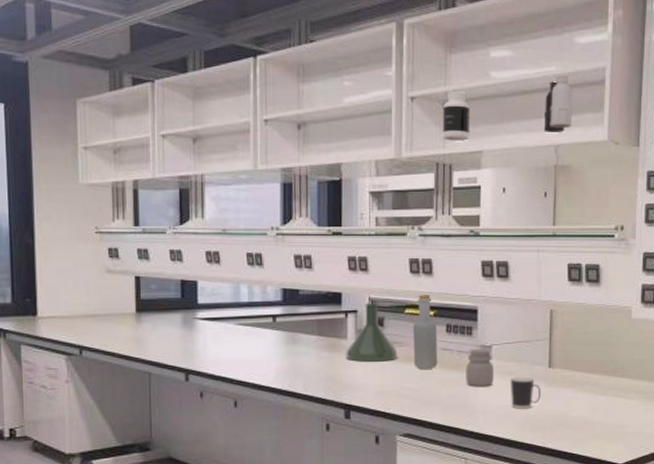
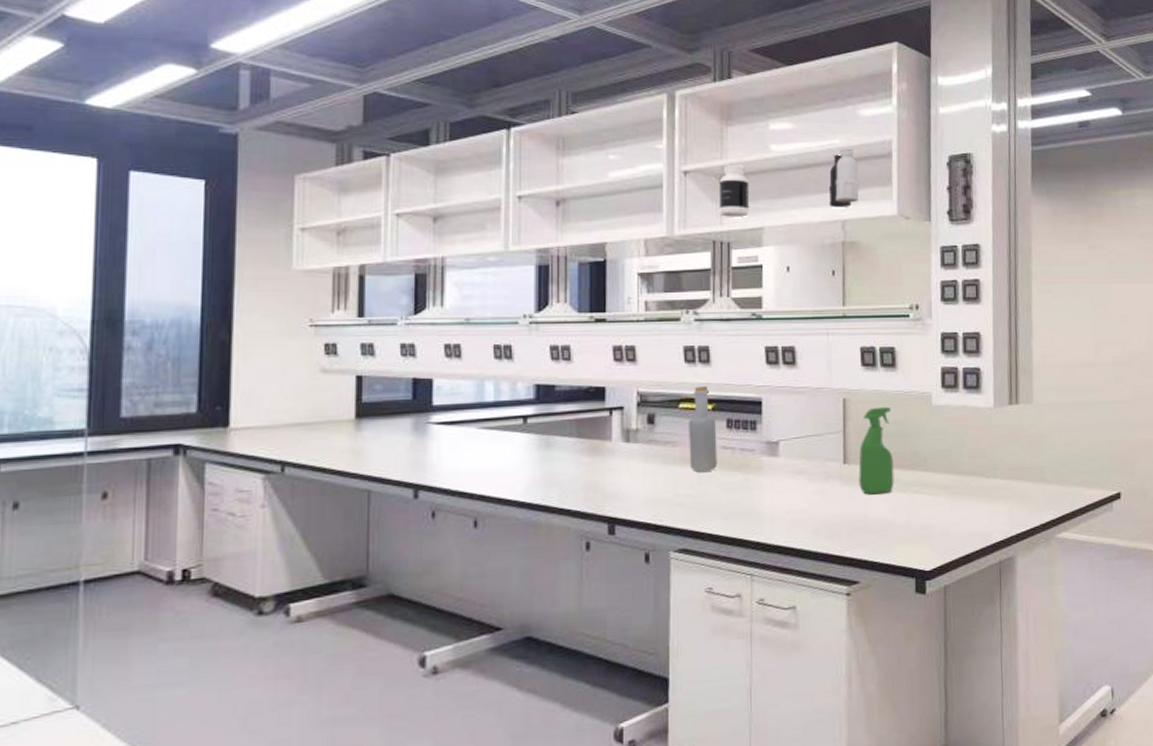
flask: present [346,302,398,363] -> none [610,397,671,467]
jar: present [466,349,493,387] -> none [750,445,782,490]
mug: present [510,376,541,409] -> none [800,475,836,513]
spray bottle: none [562,318,594,396] -> present [858,406,894,495]

